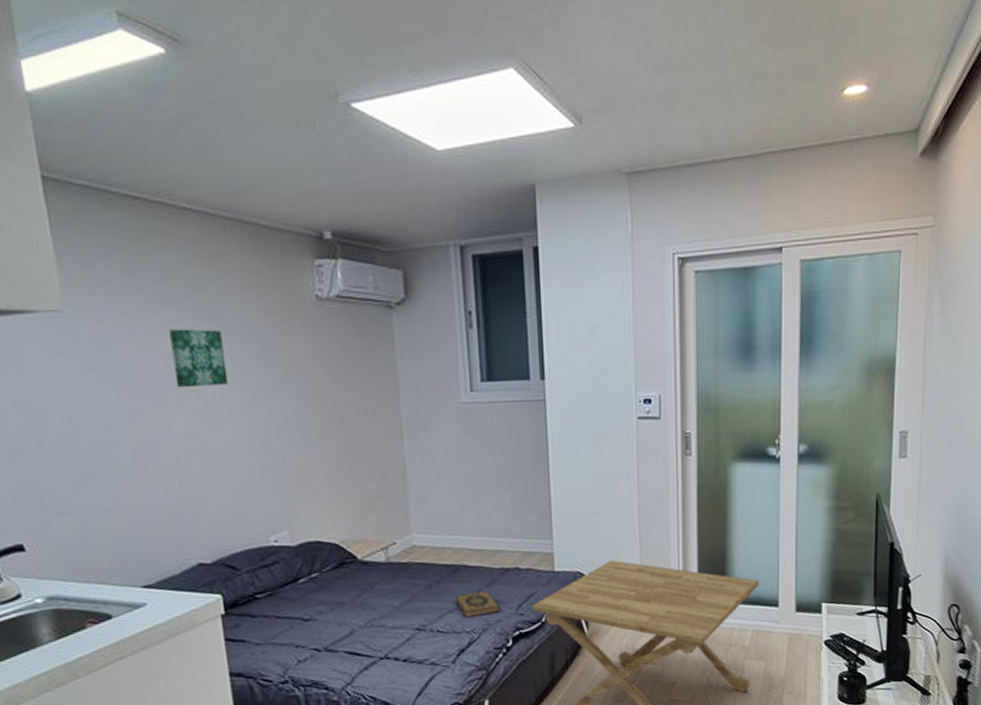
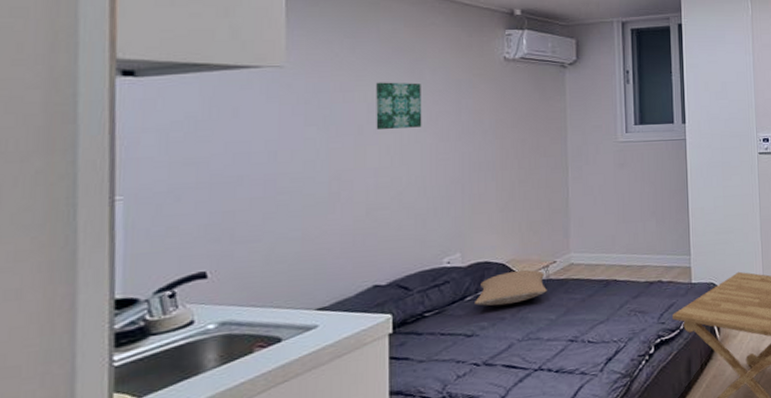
pillow: none [309,551,388,590] -> present [475,269,547,306]
hardback book: present [455,591,501,618] -> none [605,302,645,329]

